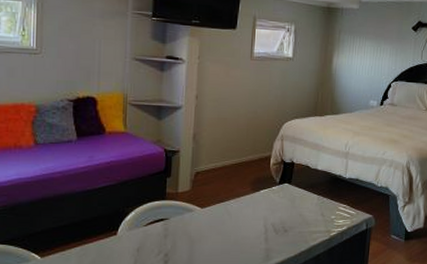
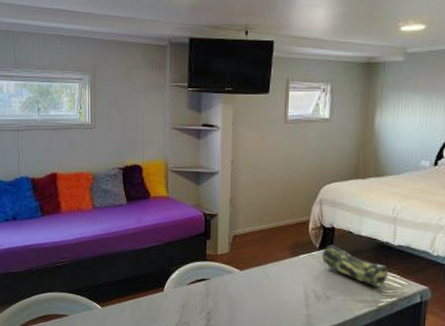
pencil case: none [282,179,339,219] -> present [322,244,387,288]

